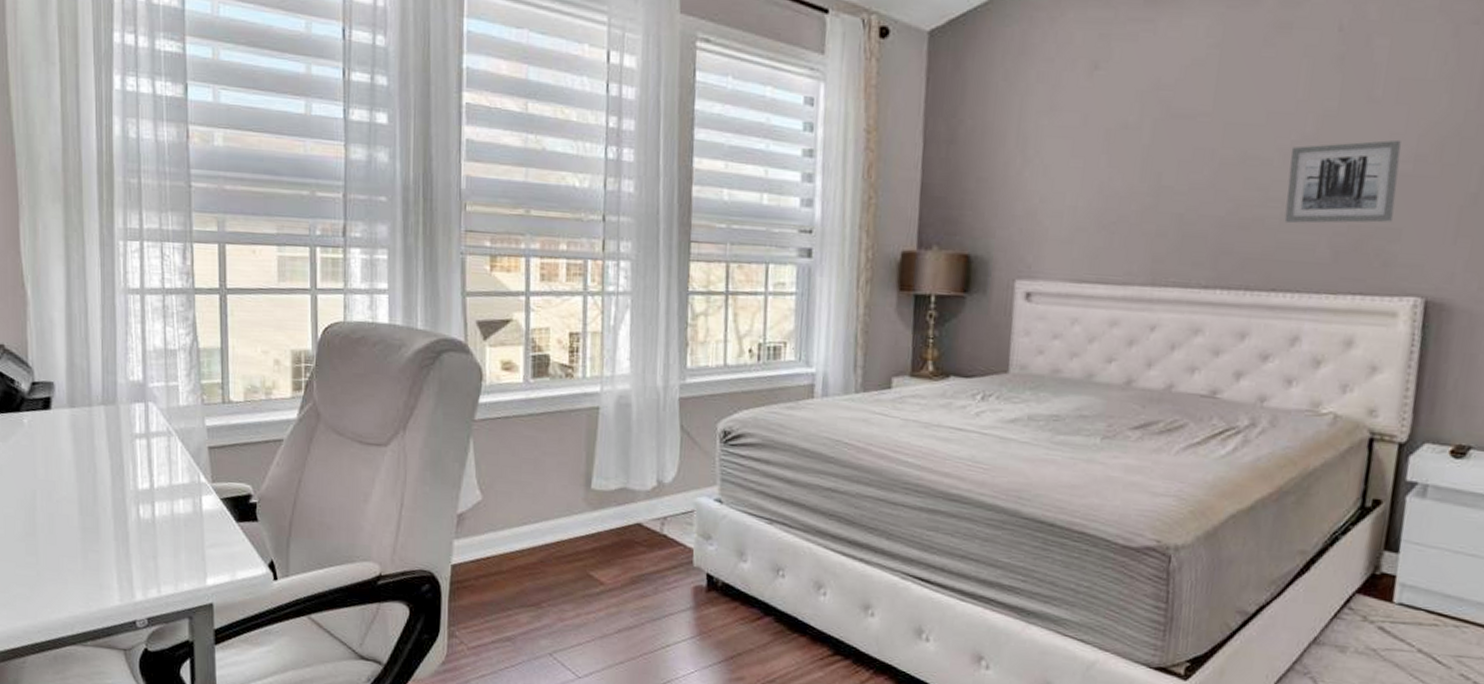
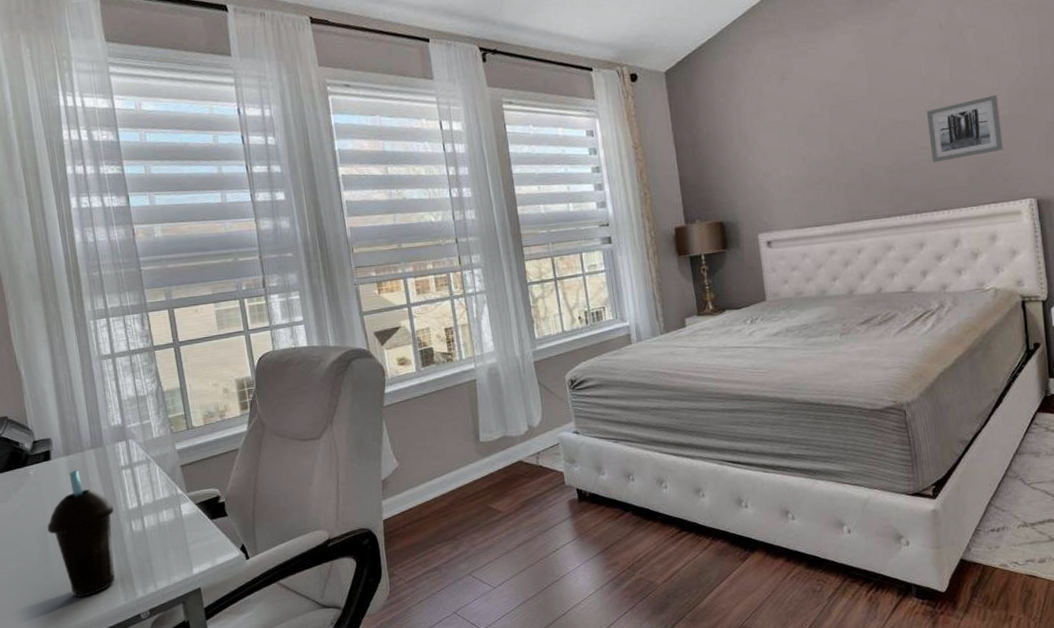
cup: none [37,427,120,587] -> present [47,469,115,597]

